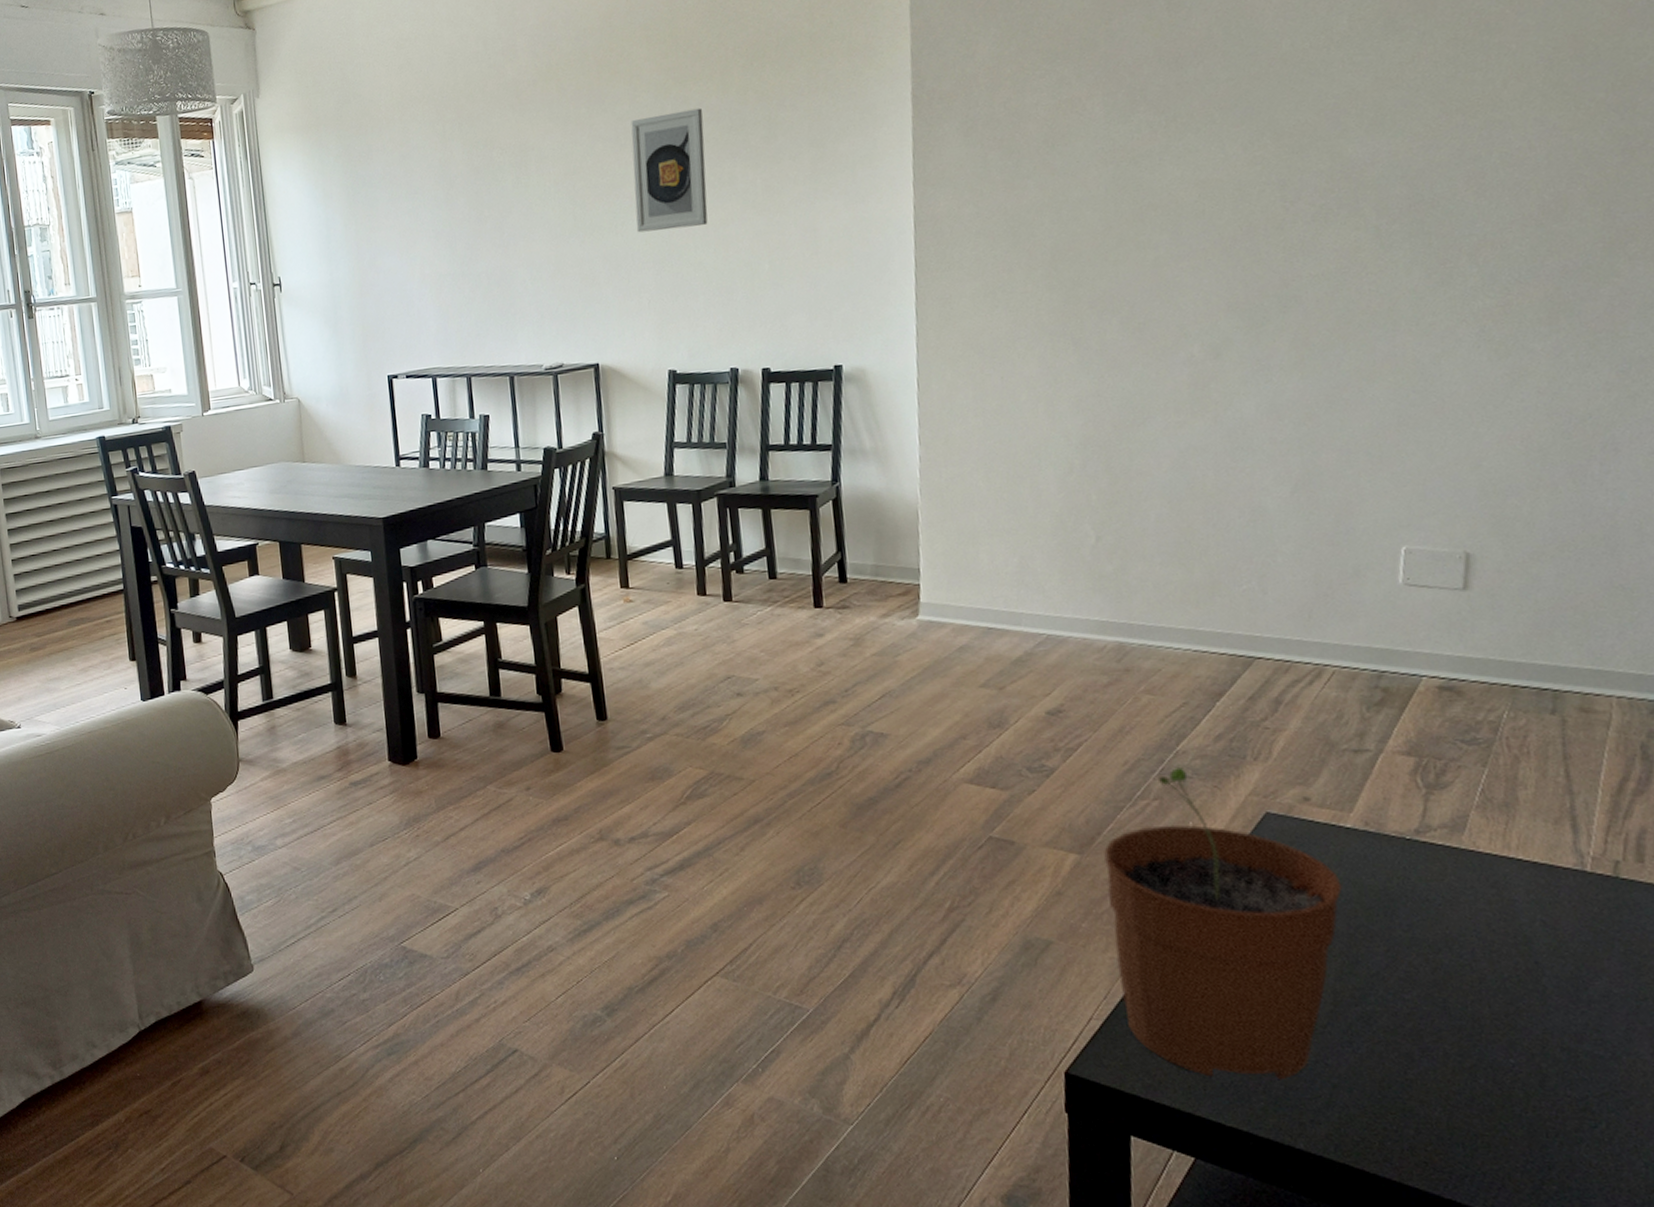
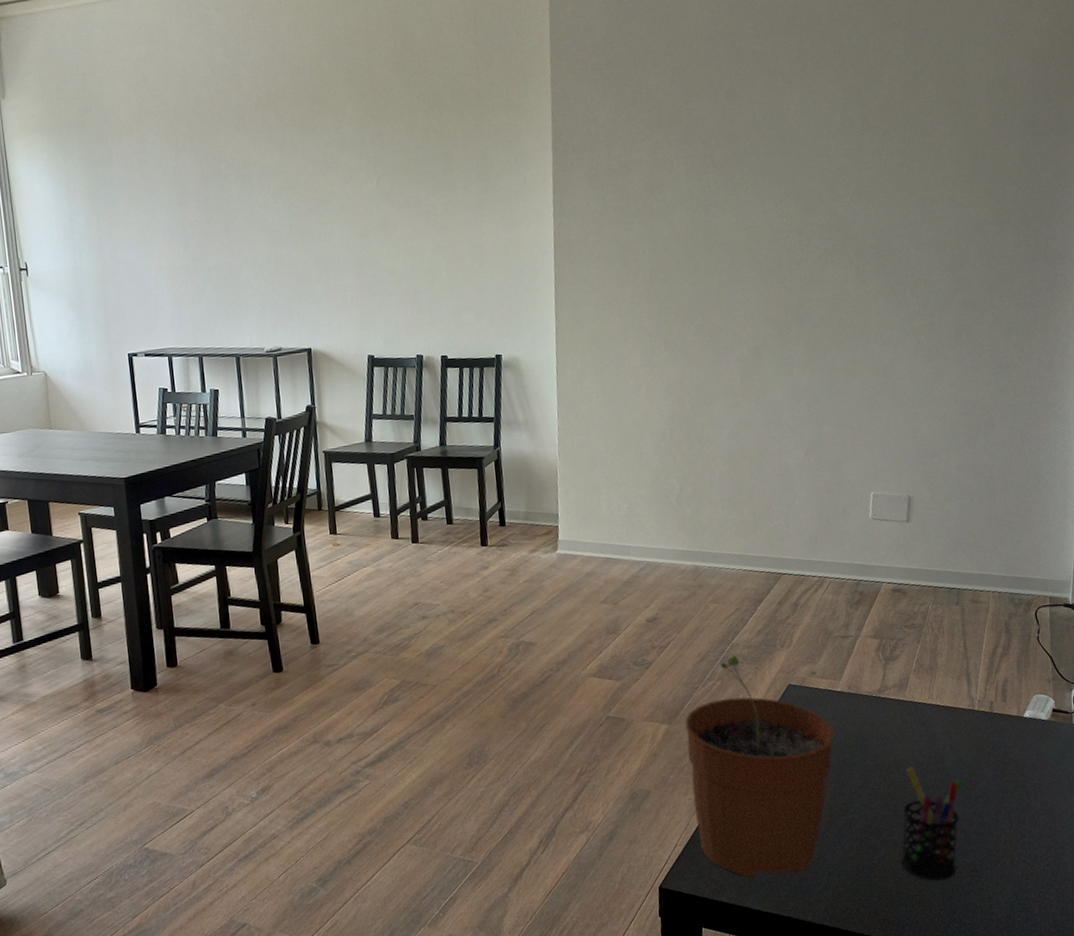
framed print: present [631,108,708,233] -> none [336,141,399,241]
pen holder: none [1455,946,1567,1119] -> present [901,767,964,881]

